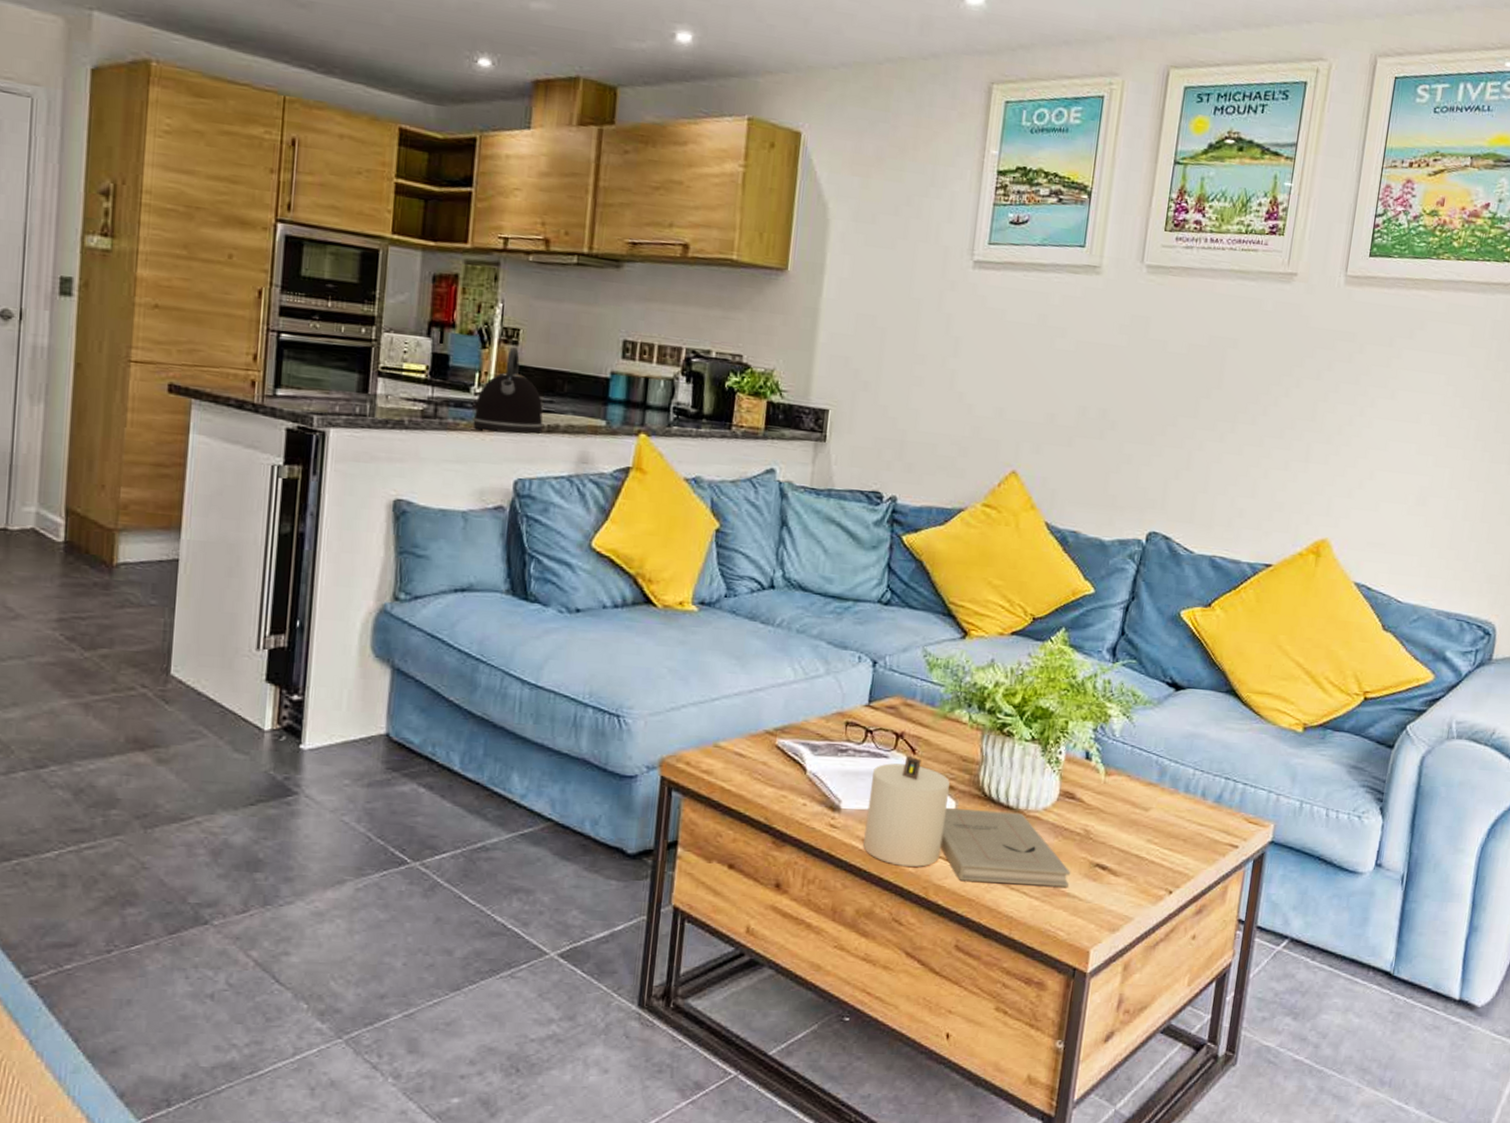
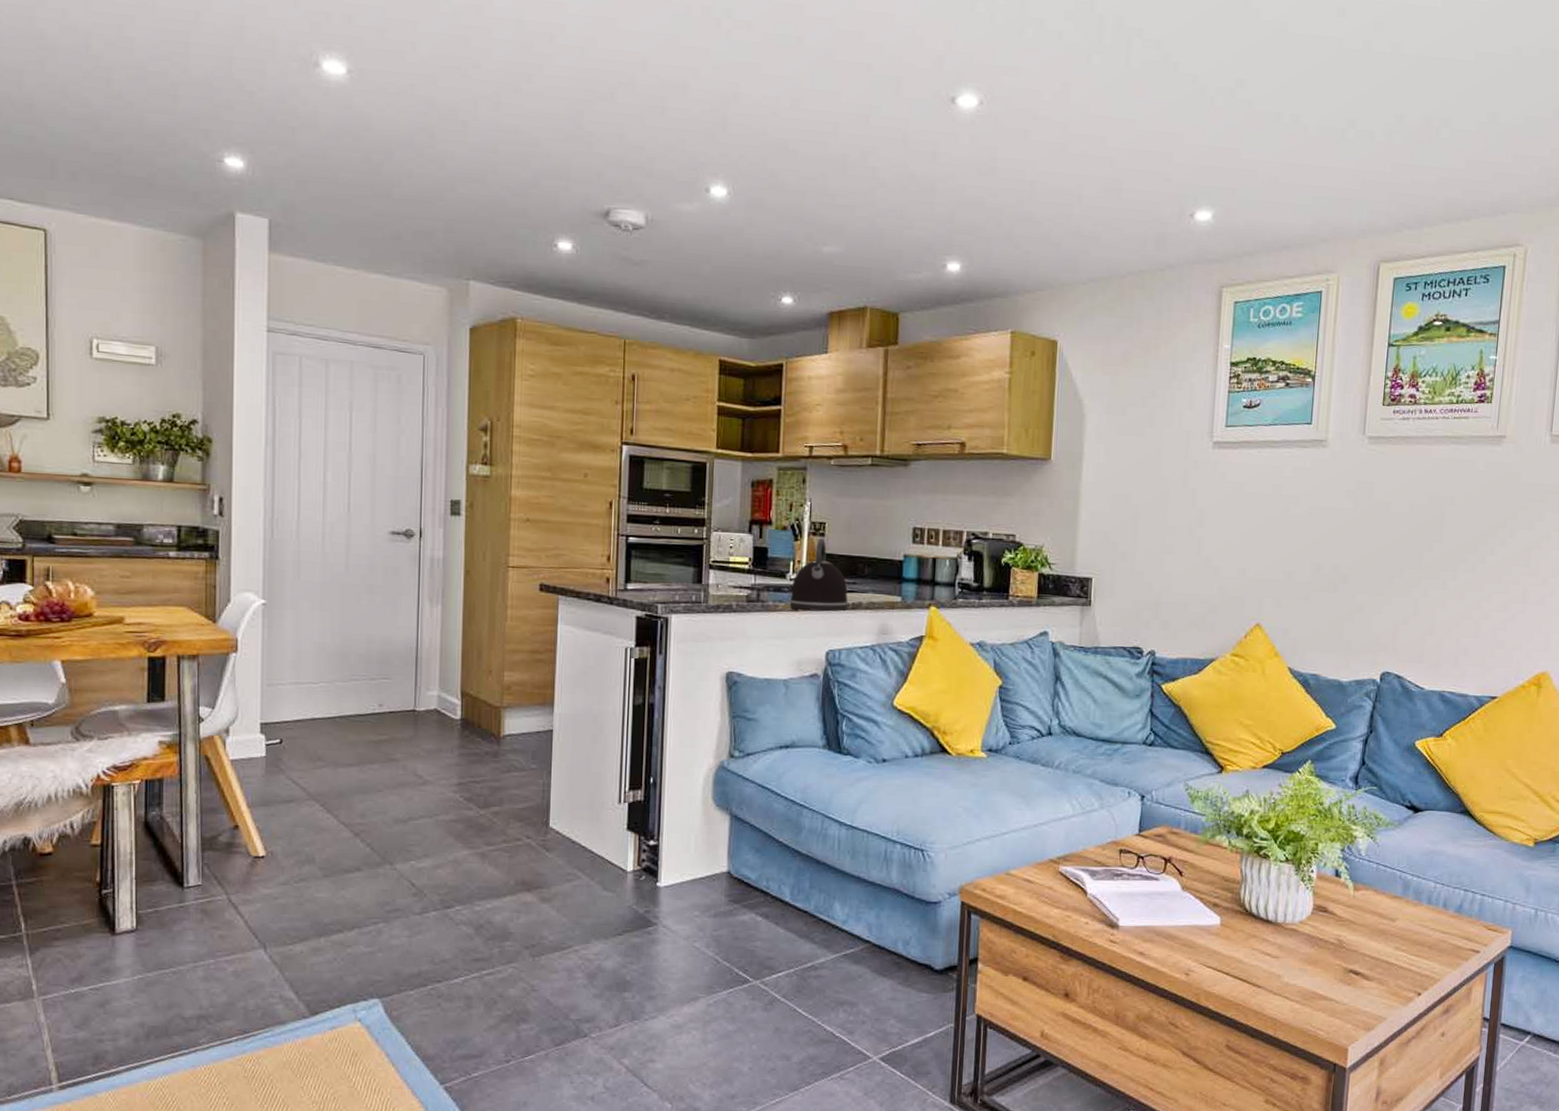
candle: present [863,755,951,867] -> none [1140,877,1215,976]
book: present [940,808,1071,887] -> none [1209,923,1327,991]

